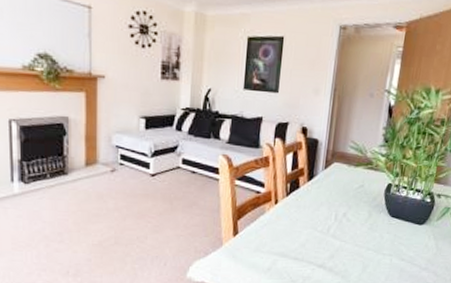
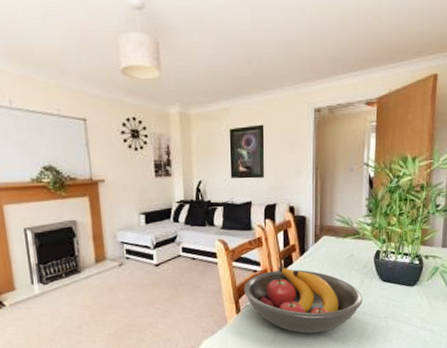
fruit bowl: none [243,191,369,264] -> present [243,267,363,333]

